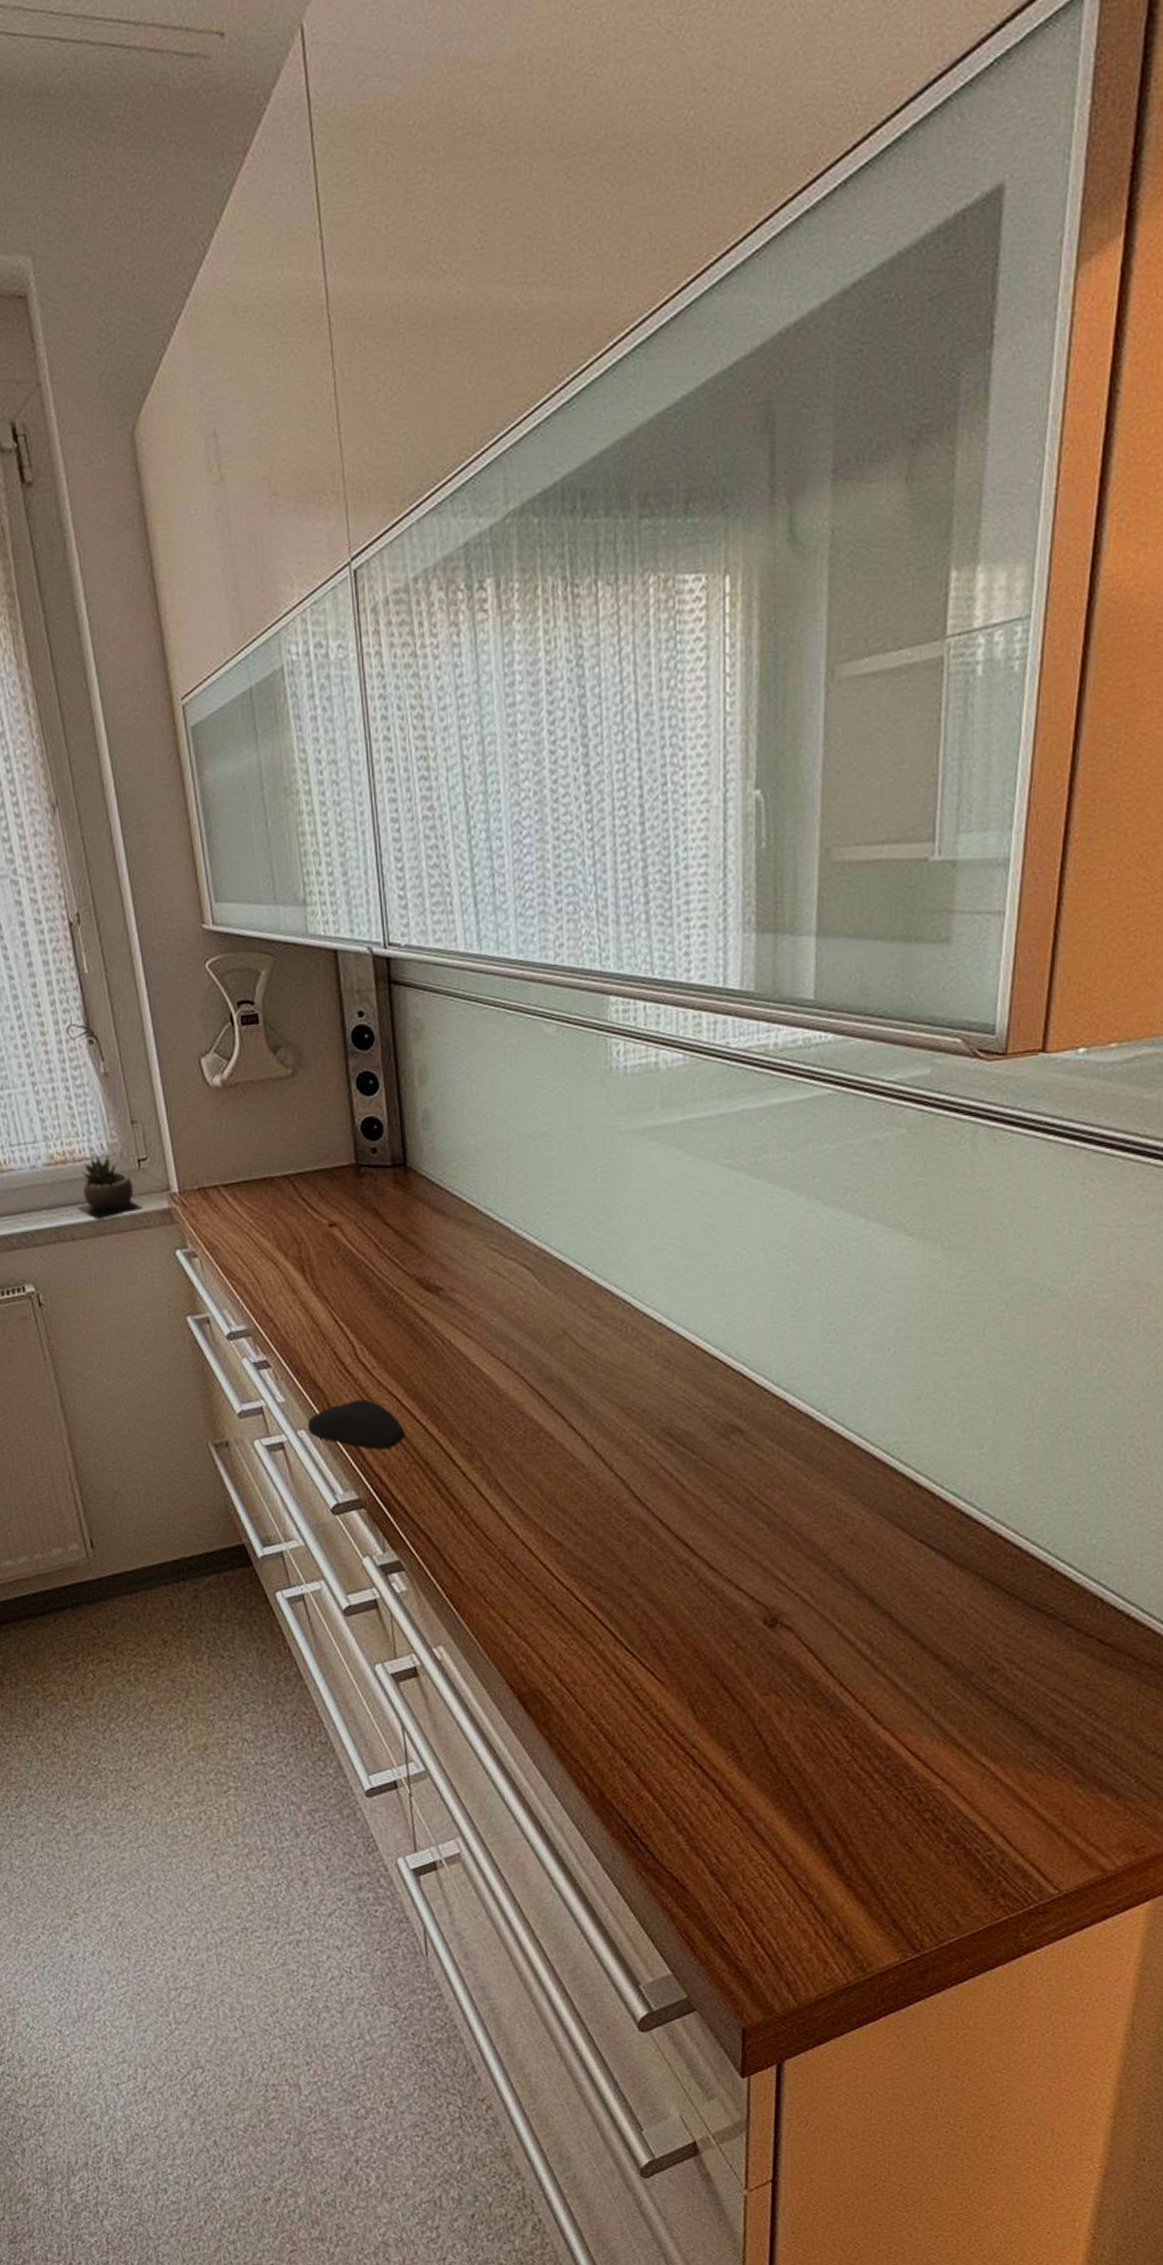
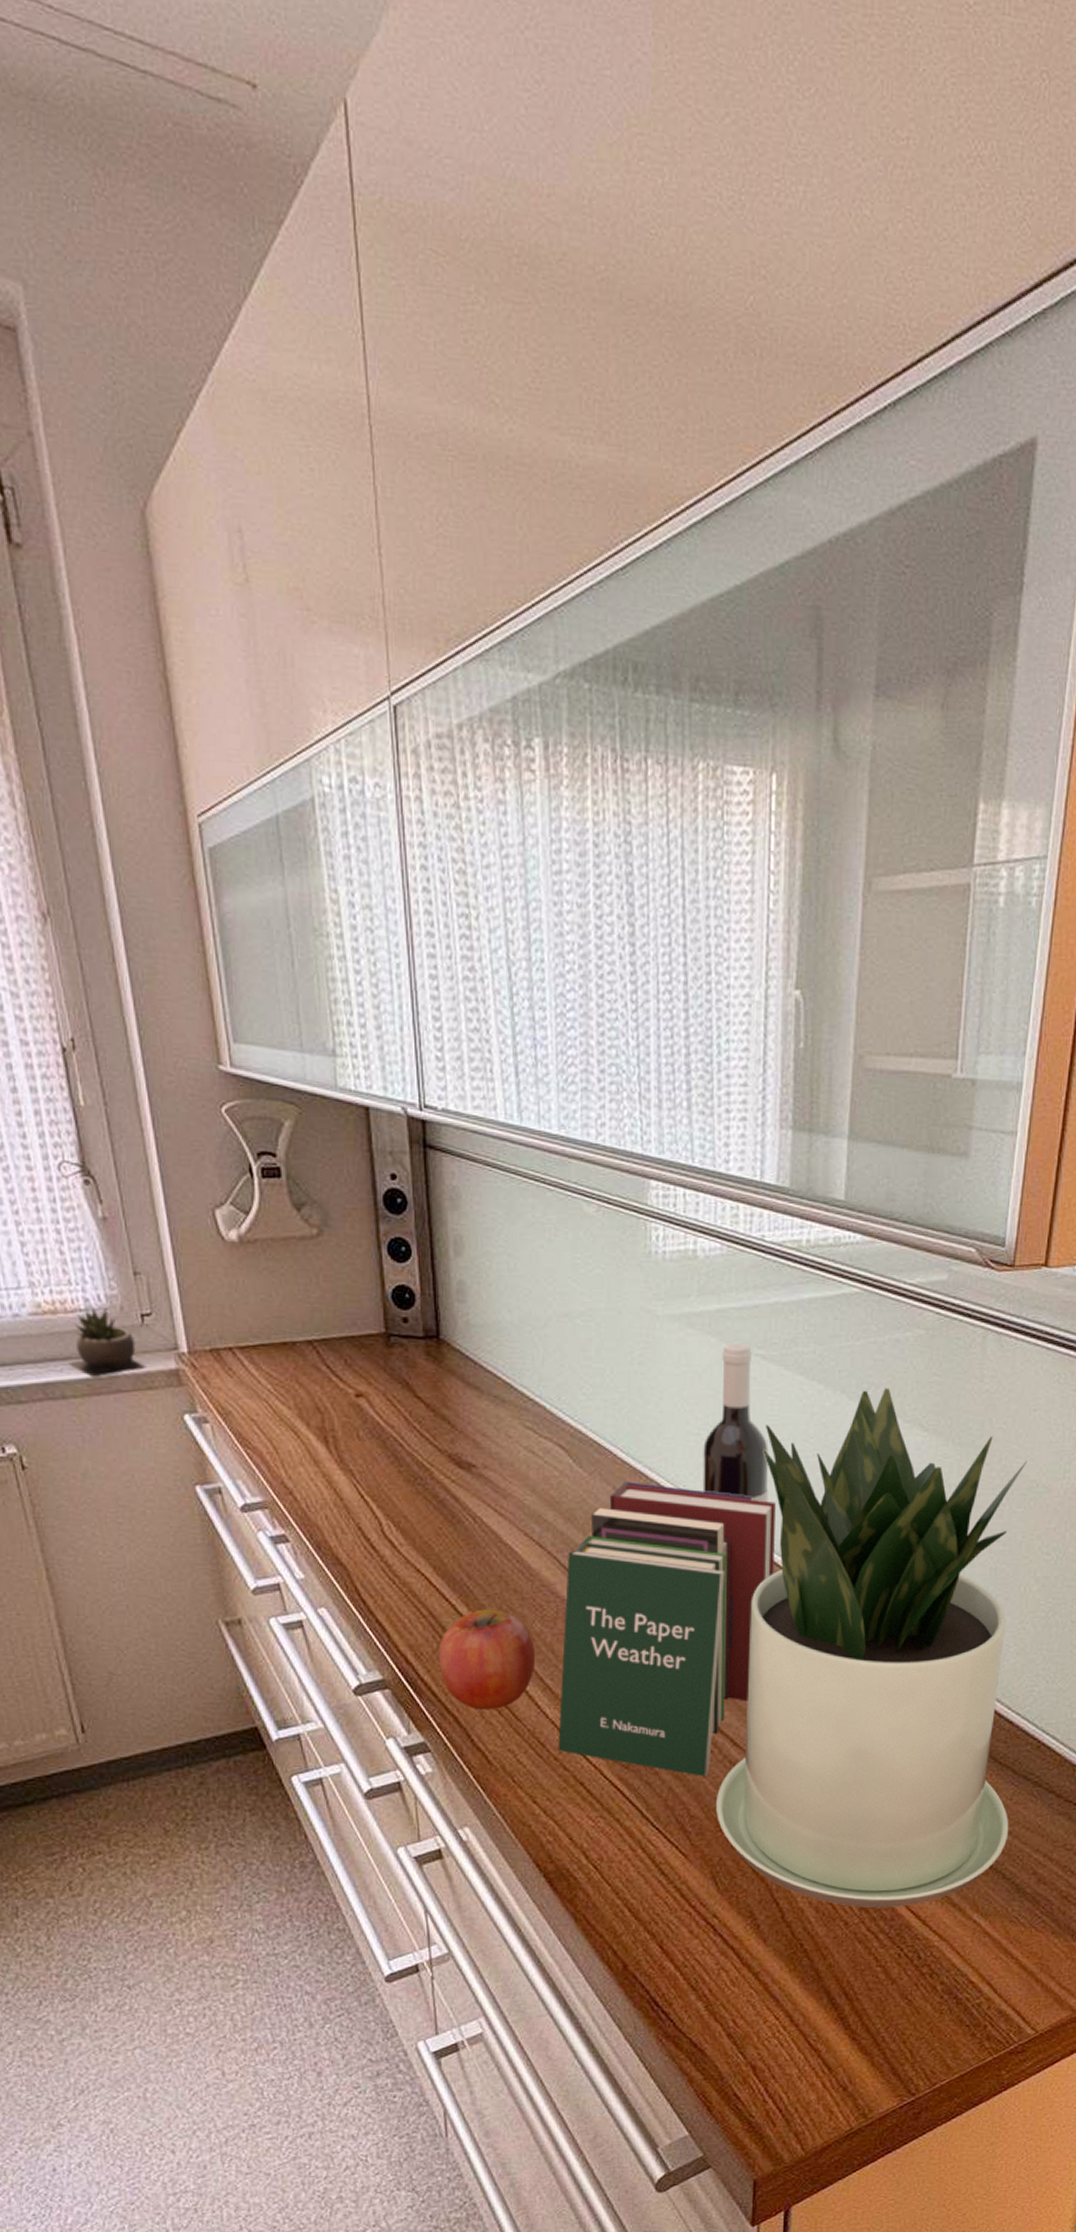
computer mouse: present [307,1399,405,1450] -> none [328,1577,433,1629]
fruit: none [410,1430,506,1530] -> present [438,1609,536,1710]
books: none [529,1299,748,1600] -> present [558,1481,776,1776]
wine bottle: none [670,1154,740,1317] -> present [702,1343,769,1503]
planter: none [692,1192,1029,1746] -> present [715,1388,1028,1909]

